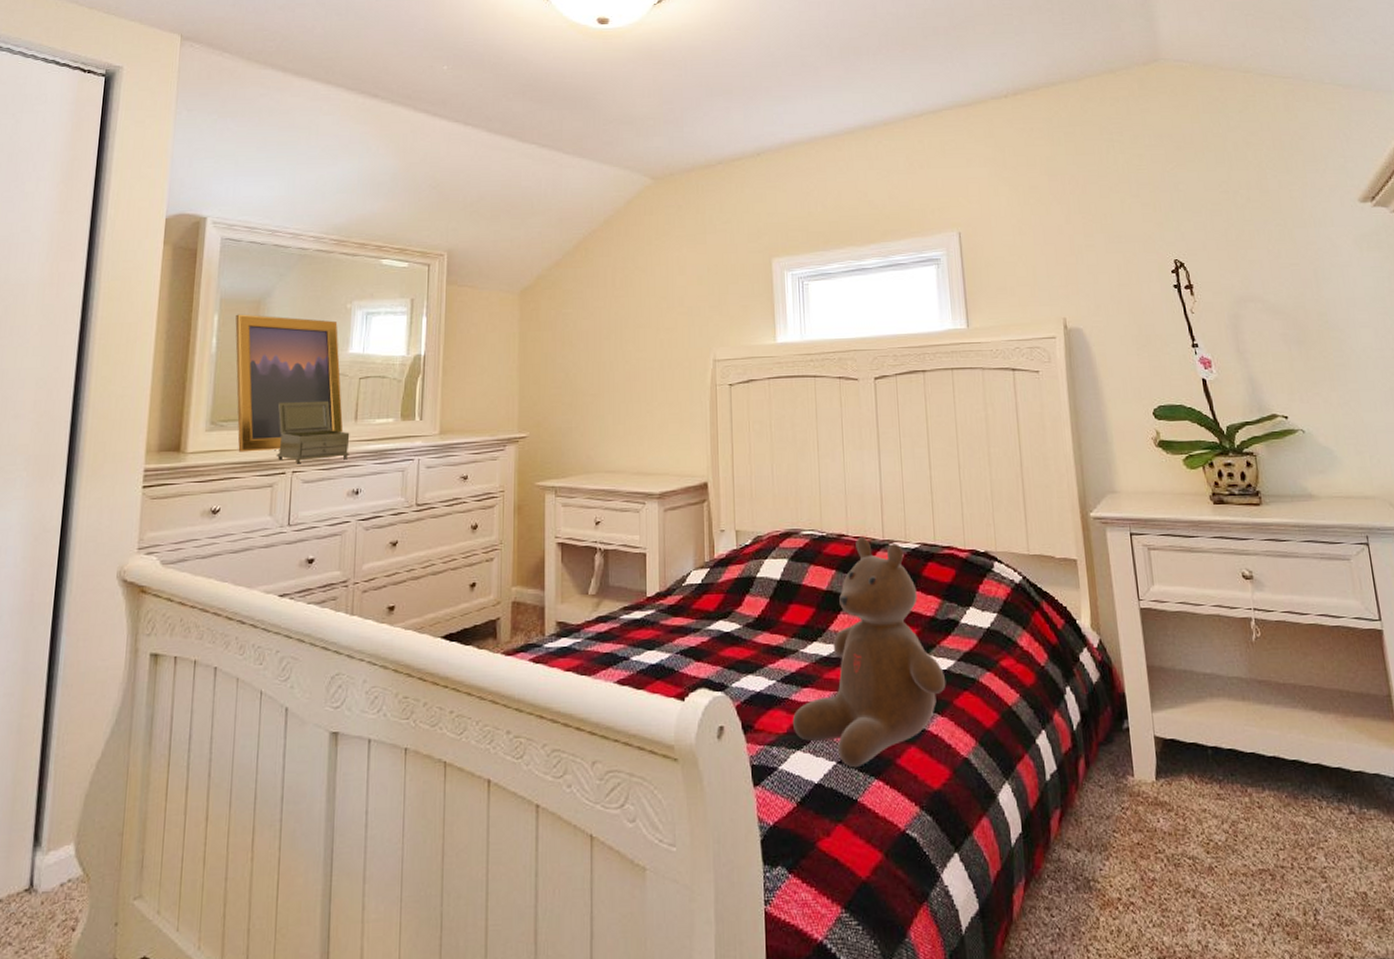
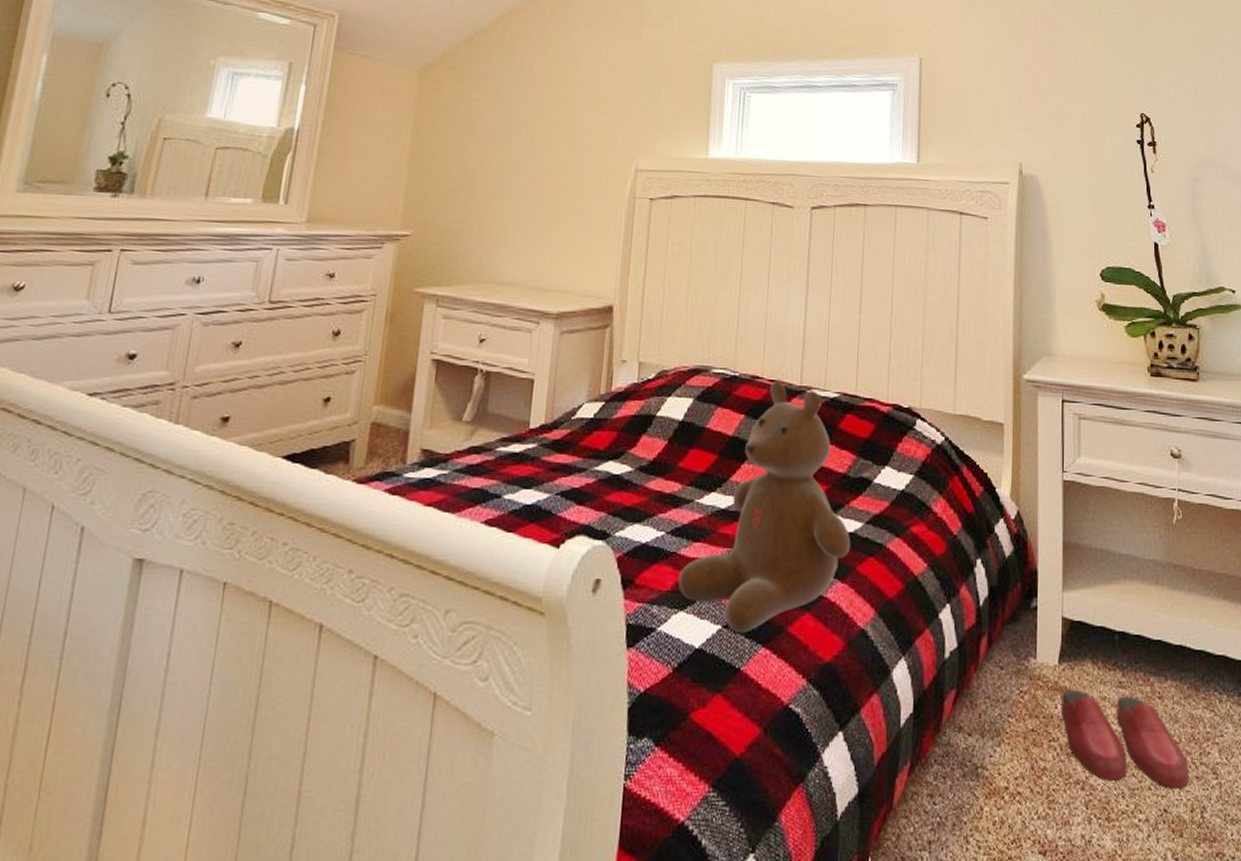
picture frame: present [235,314,343,452] -> none [55,56,196,222]
jewelry box: present [276,400,350,464] -> none [102,166,197,242]
slippers: none [1163,803,1298,893] -> present [1062,689,1188,789]

